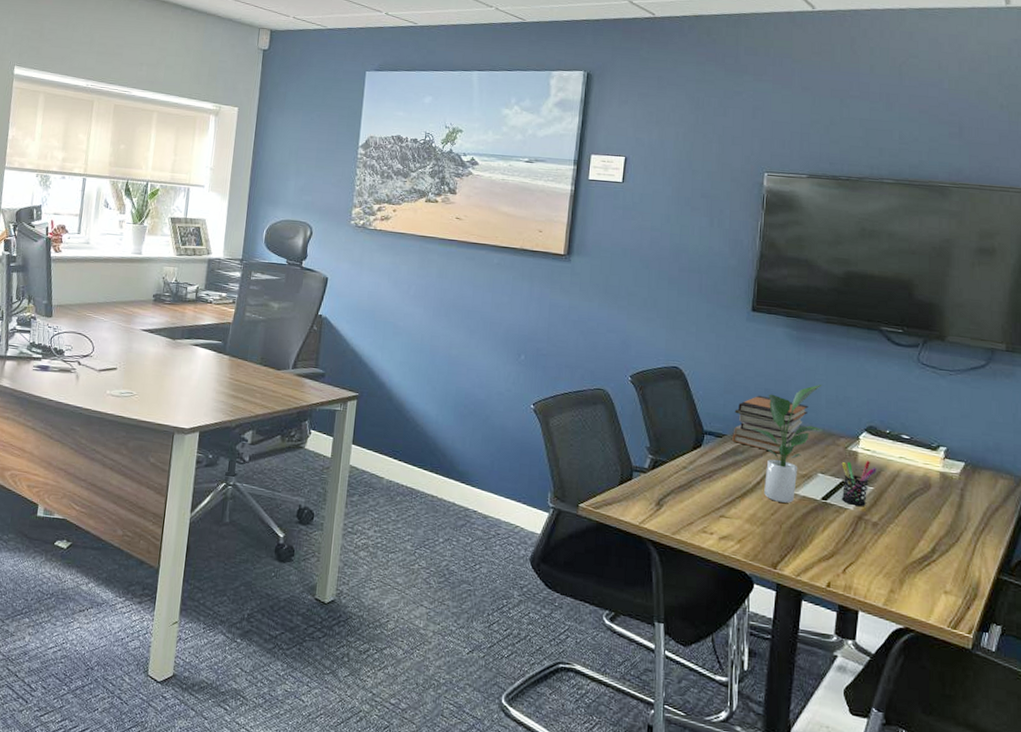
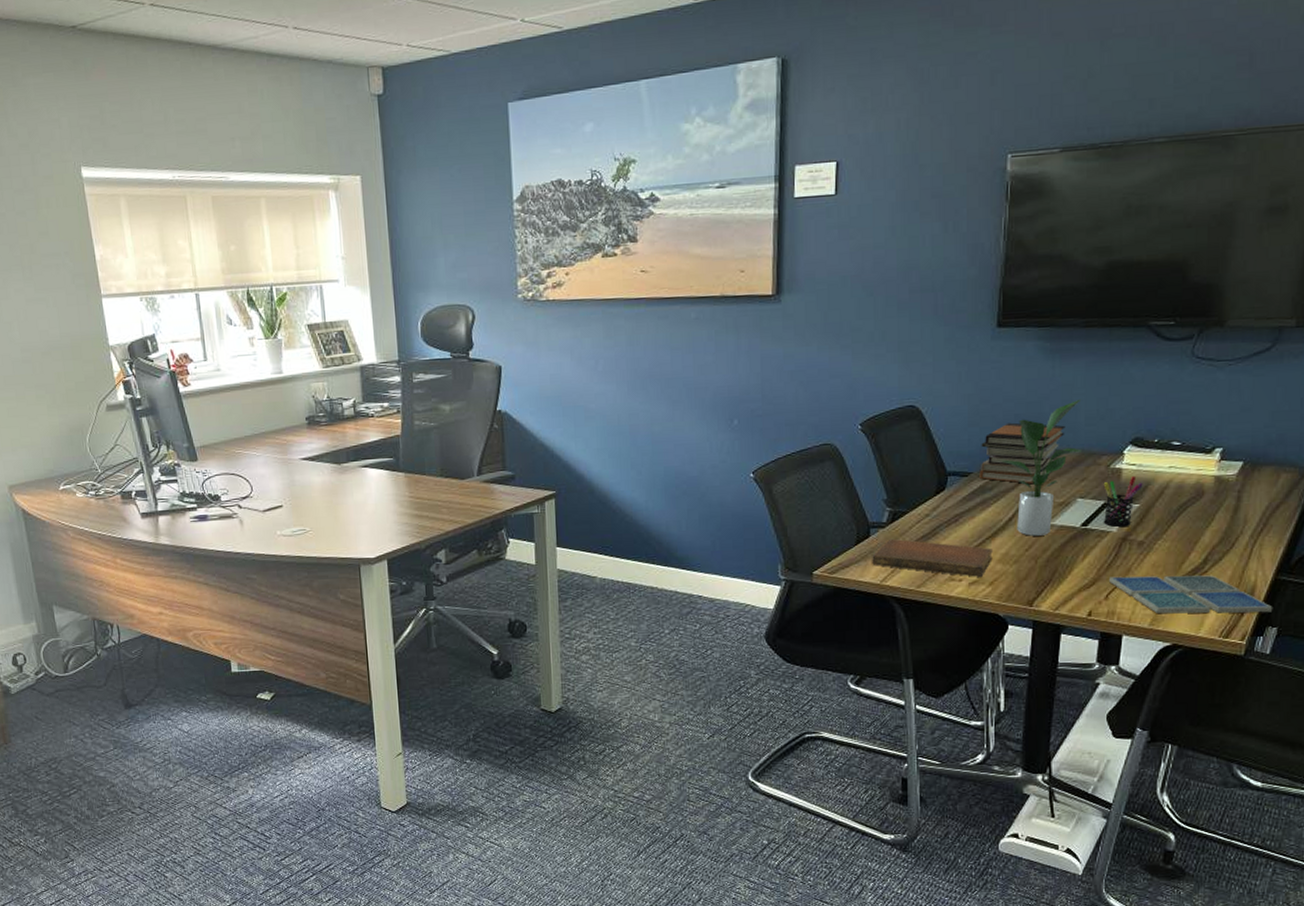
notebook: none [633,484,742,533] -> present [872,538,993,577]
drink coaster: none [847,552,997,610] -> present [1109,575,1273,614]

